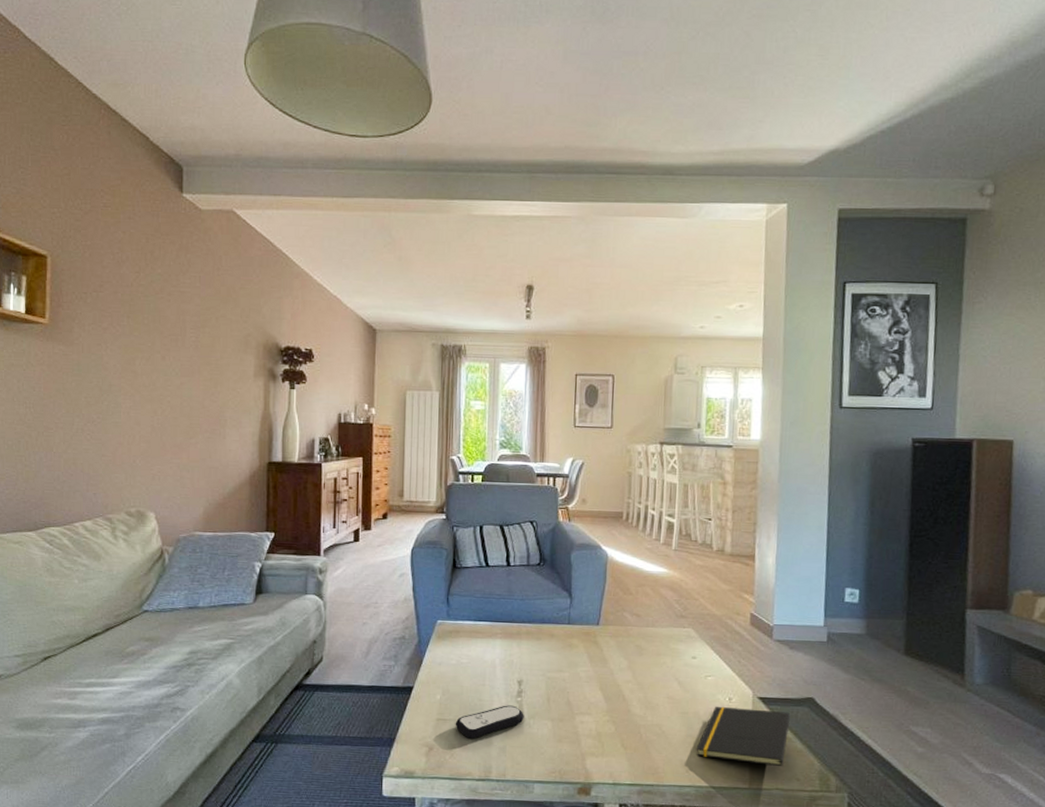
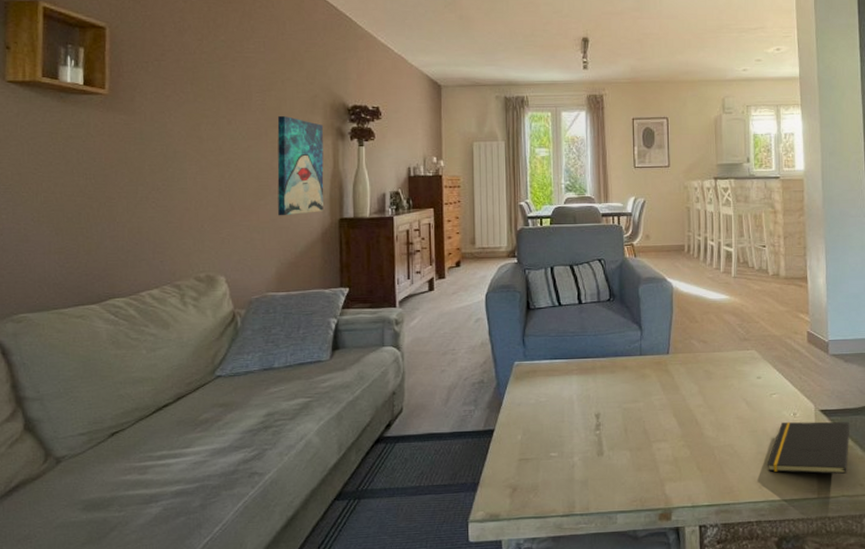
wall art: none [208,353,256,456] -> present [277,115,324,216]
remote control: present [455,705,524,739] -> none [537,439,604,476]

